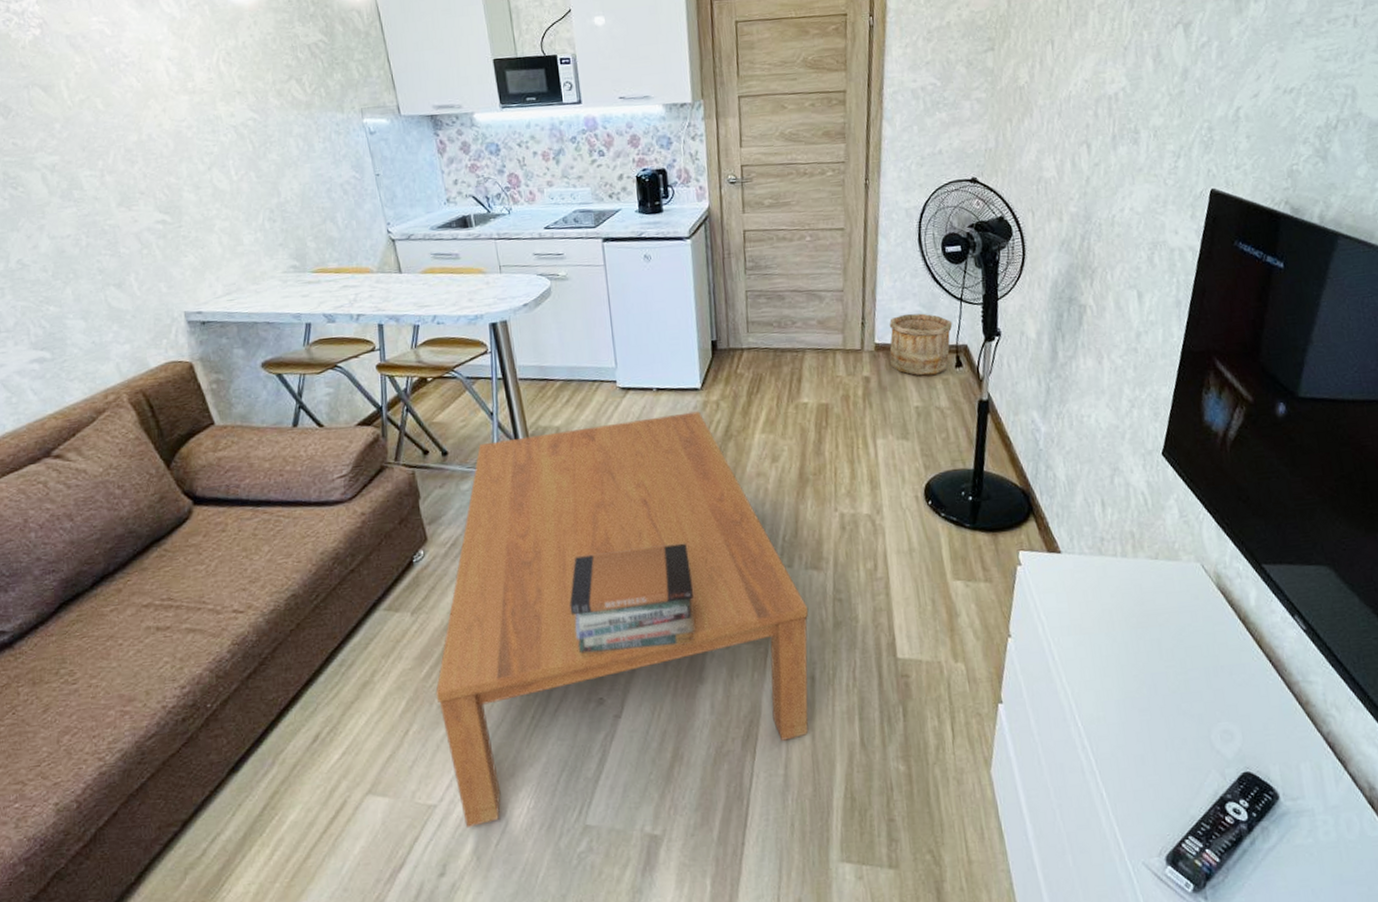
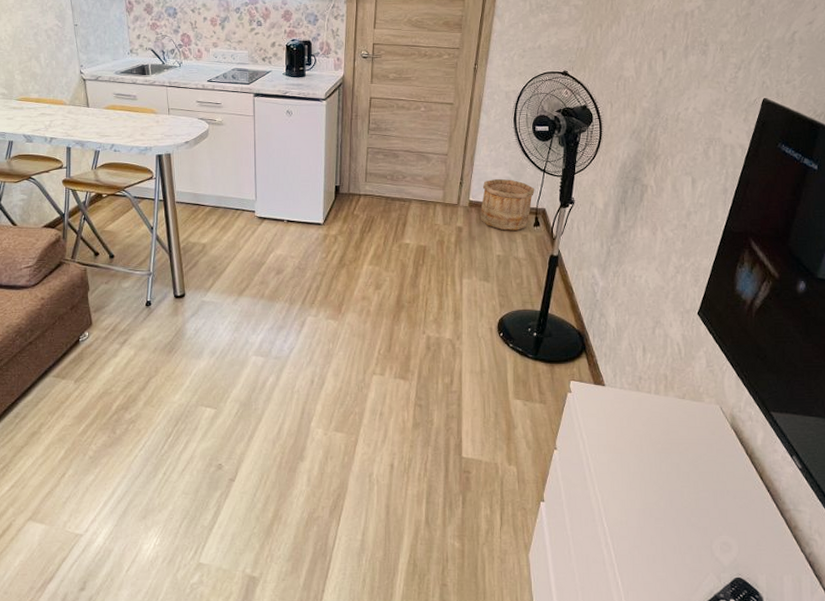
coffee table: present [435,411,809,829] -> none [89,242,394,555]
book stack: present [569,543,694,654] -> none [202,347,302,428]

